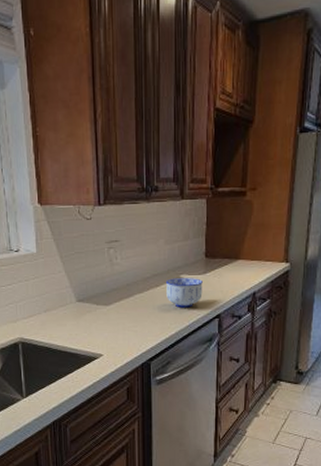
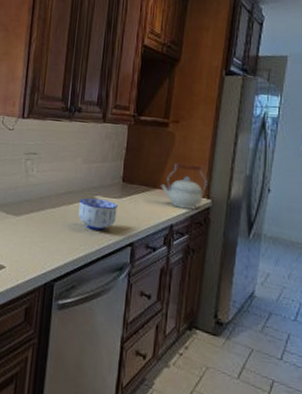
kettle: none [242,230,286,276] -> present [160,163,207,210]

